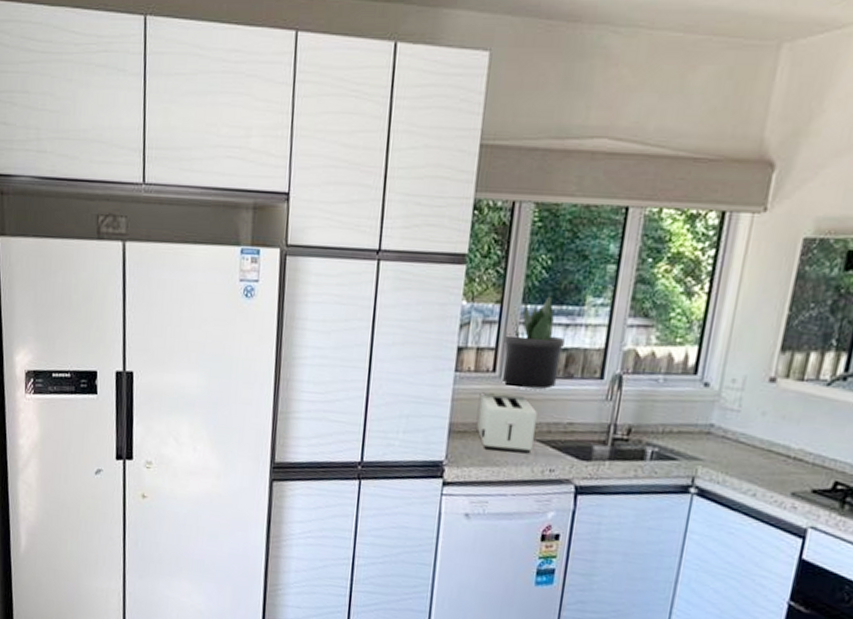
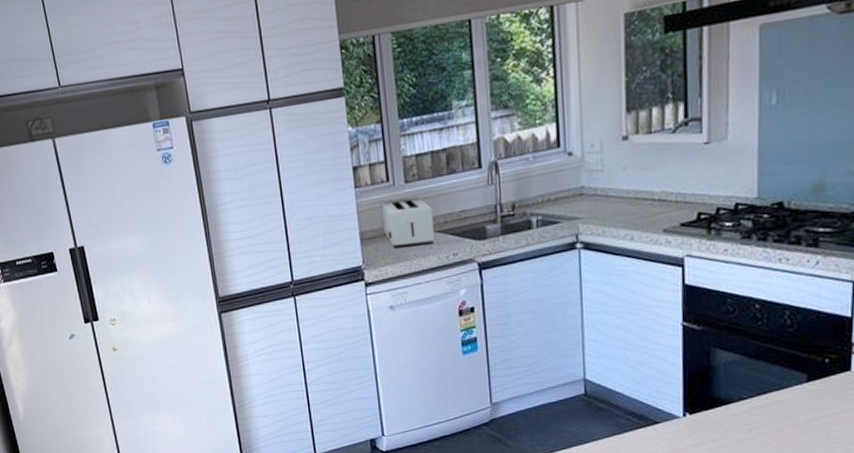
planter: present [501,296,565,390] -> none [390,107,443,191]

